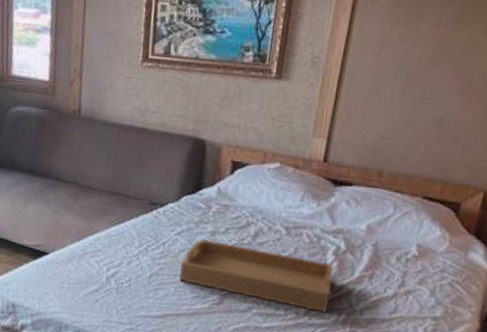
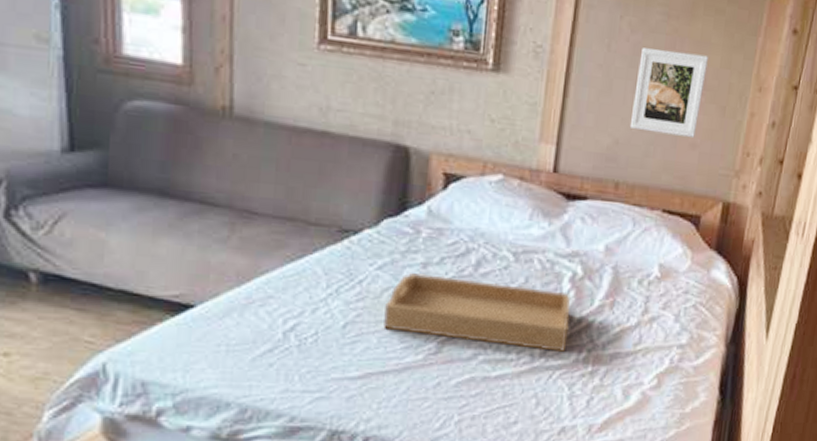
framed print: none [395,54,476,133] -> present [629,48,708,137]

